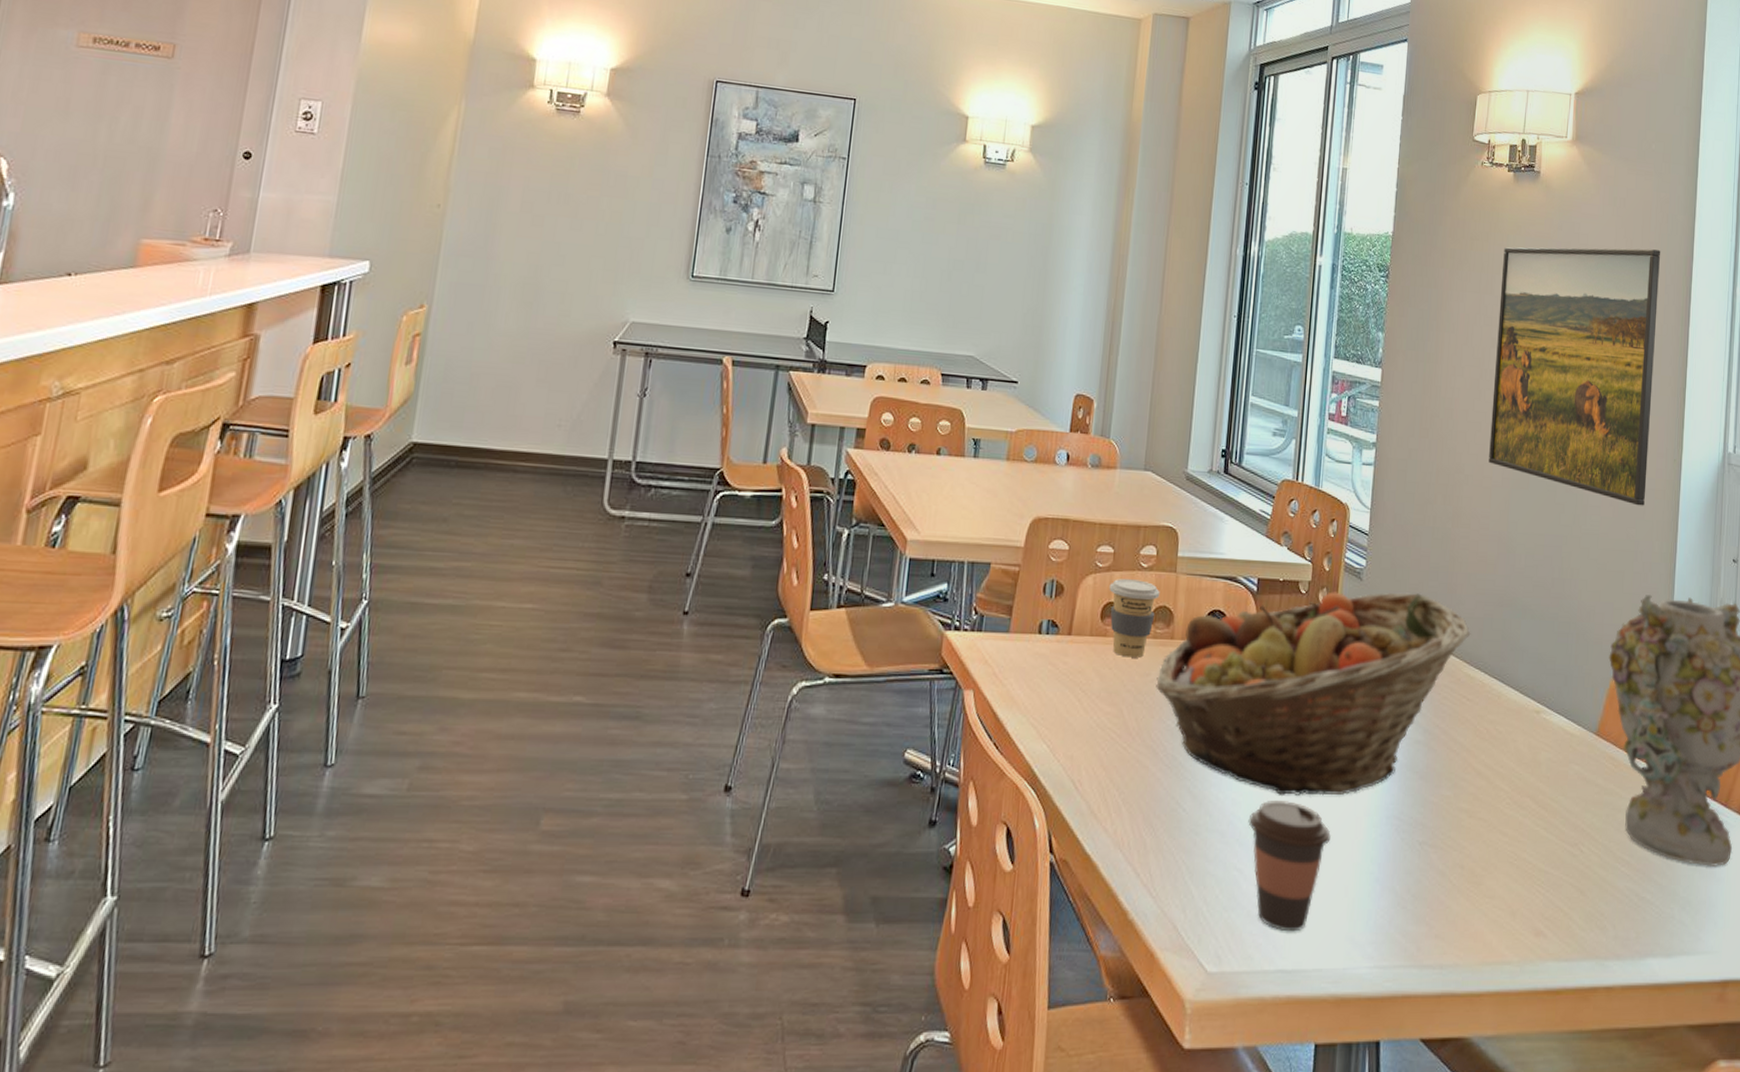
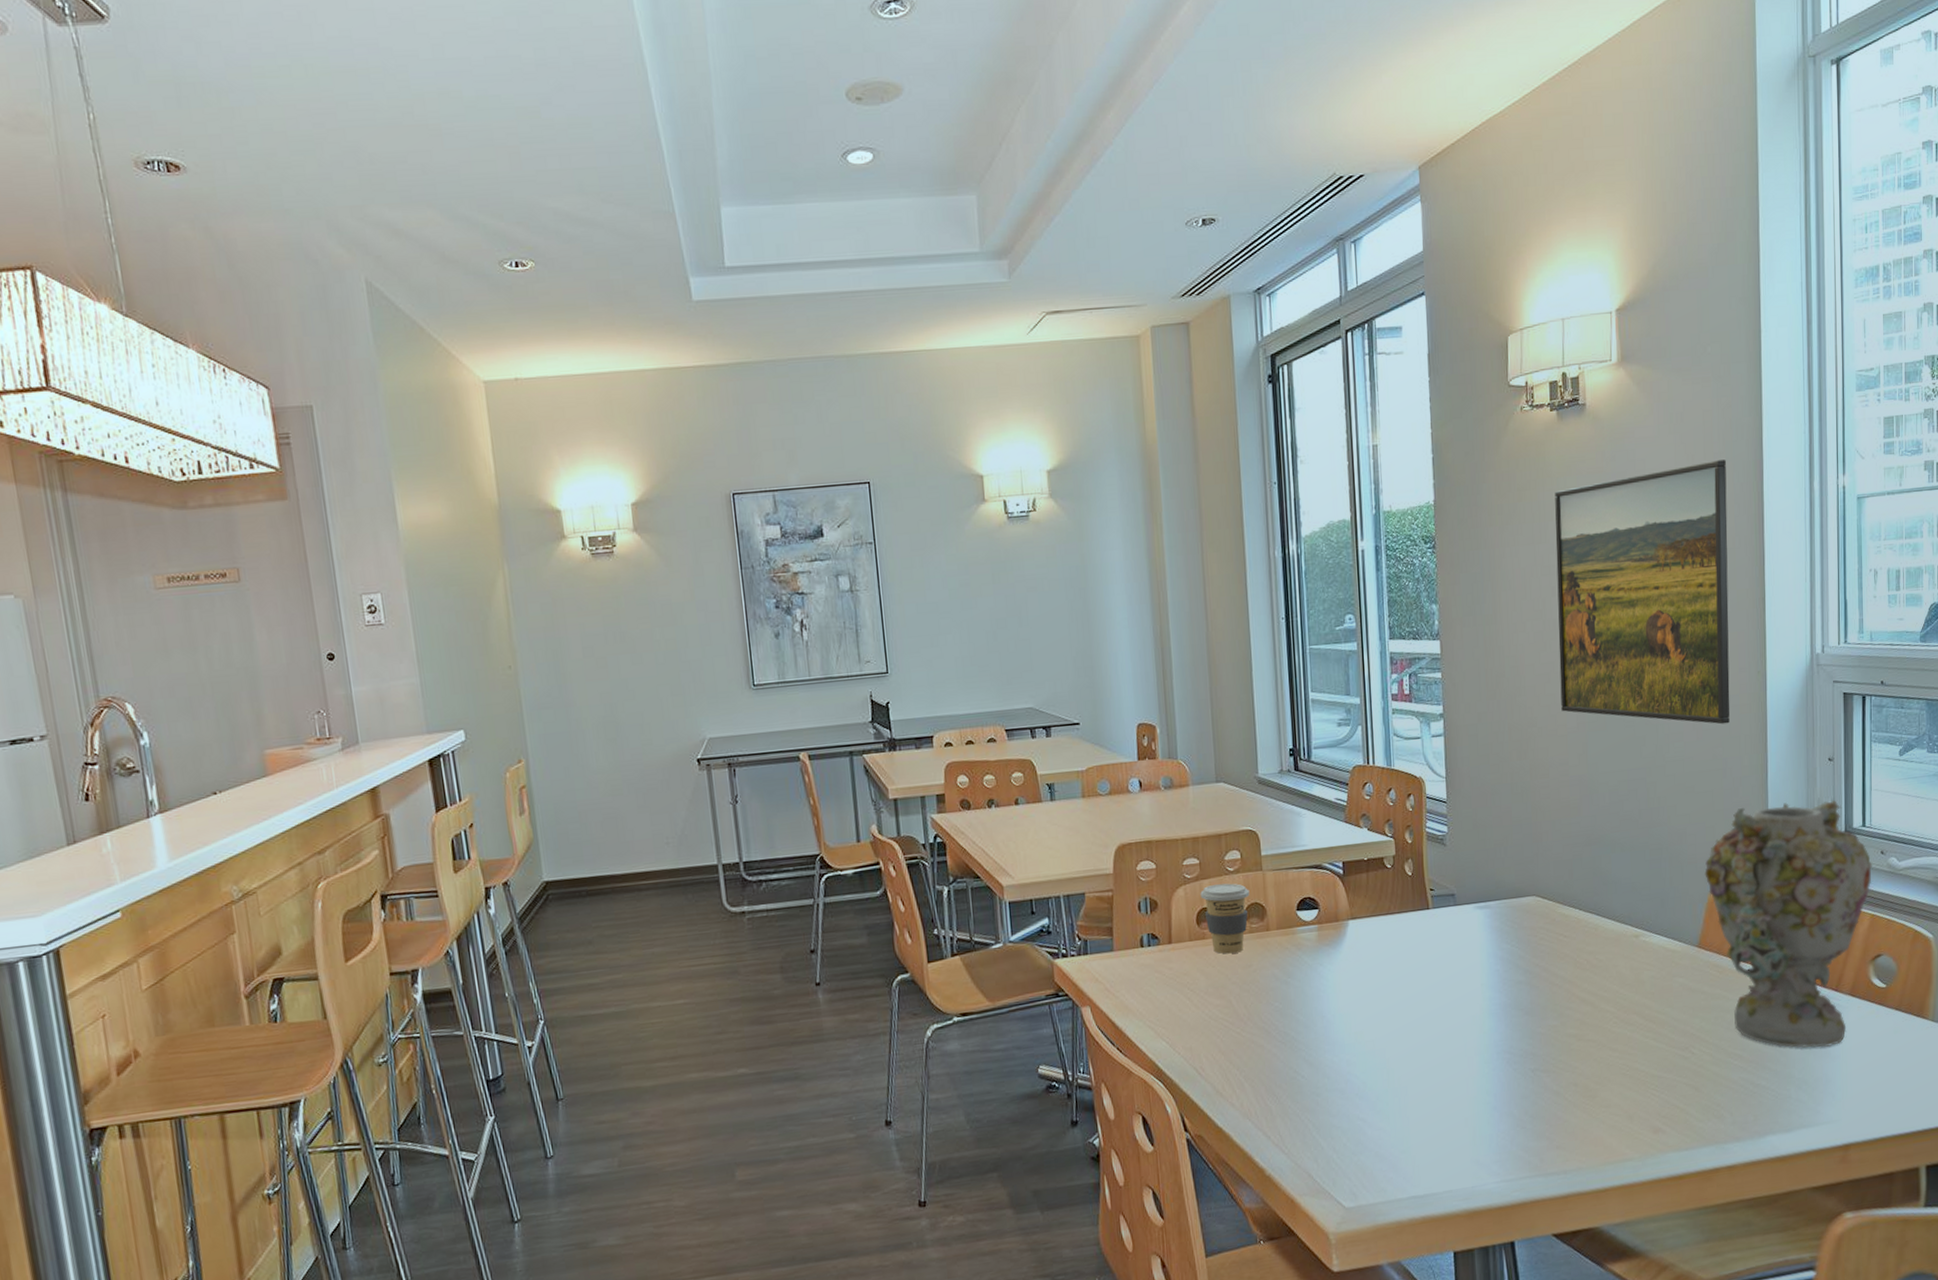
fruit basket: present [1156,592,1471,796] -> none [1259,848,1561,1050]
coffee cup: present [1248,801,1331,932] -> none [1364,1053,1445,1164]

